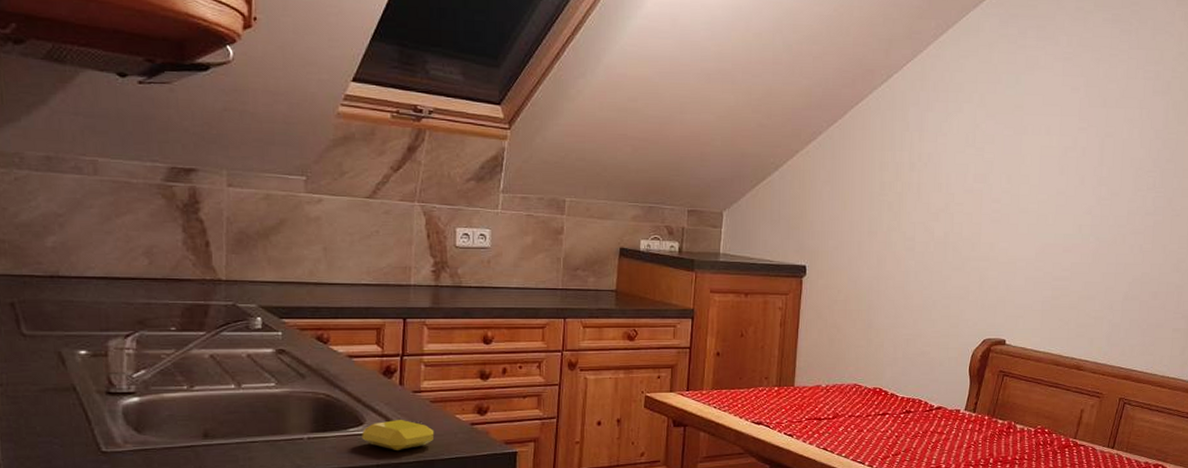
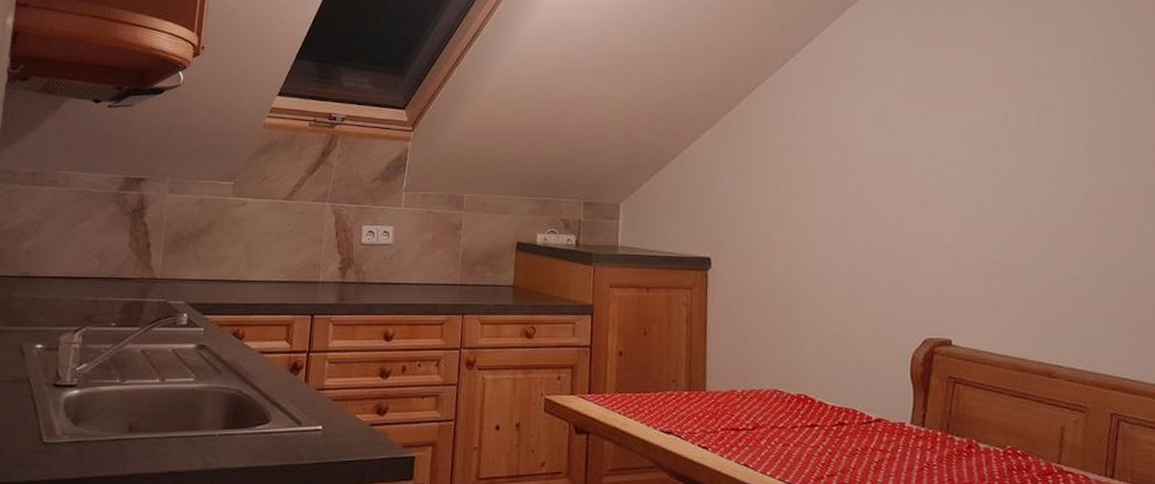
soap bar: present [362,419,435,450] -> none [268,417,335,450]

